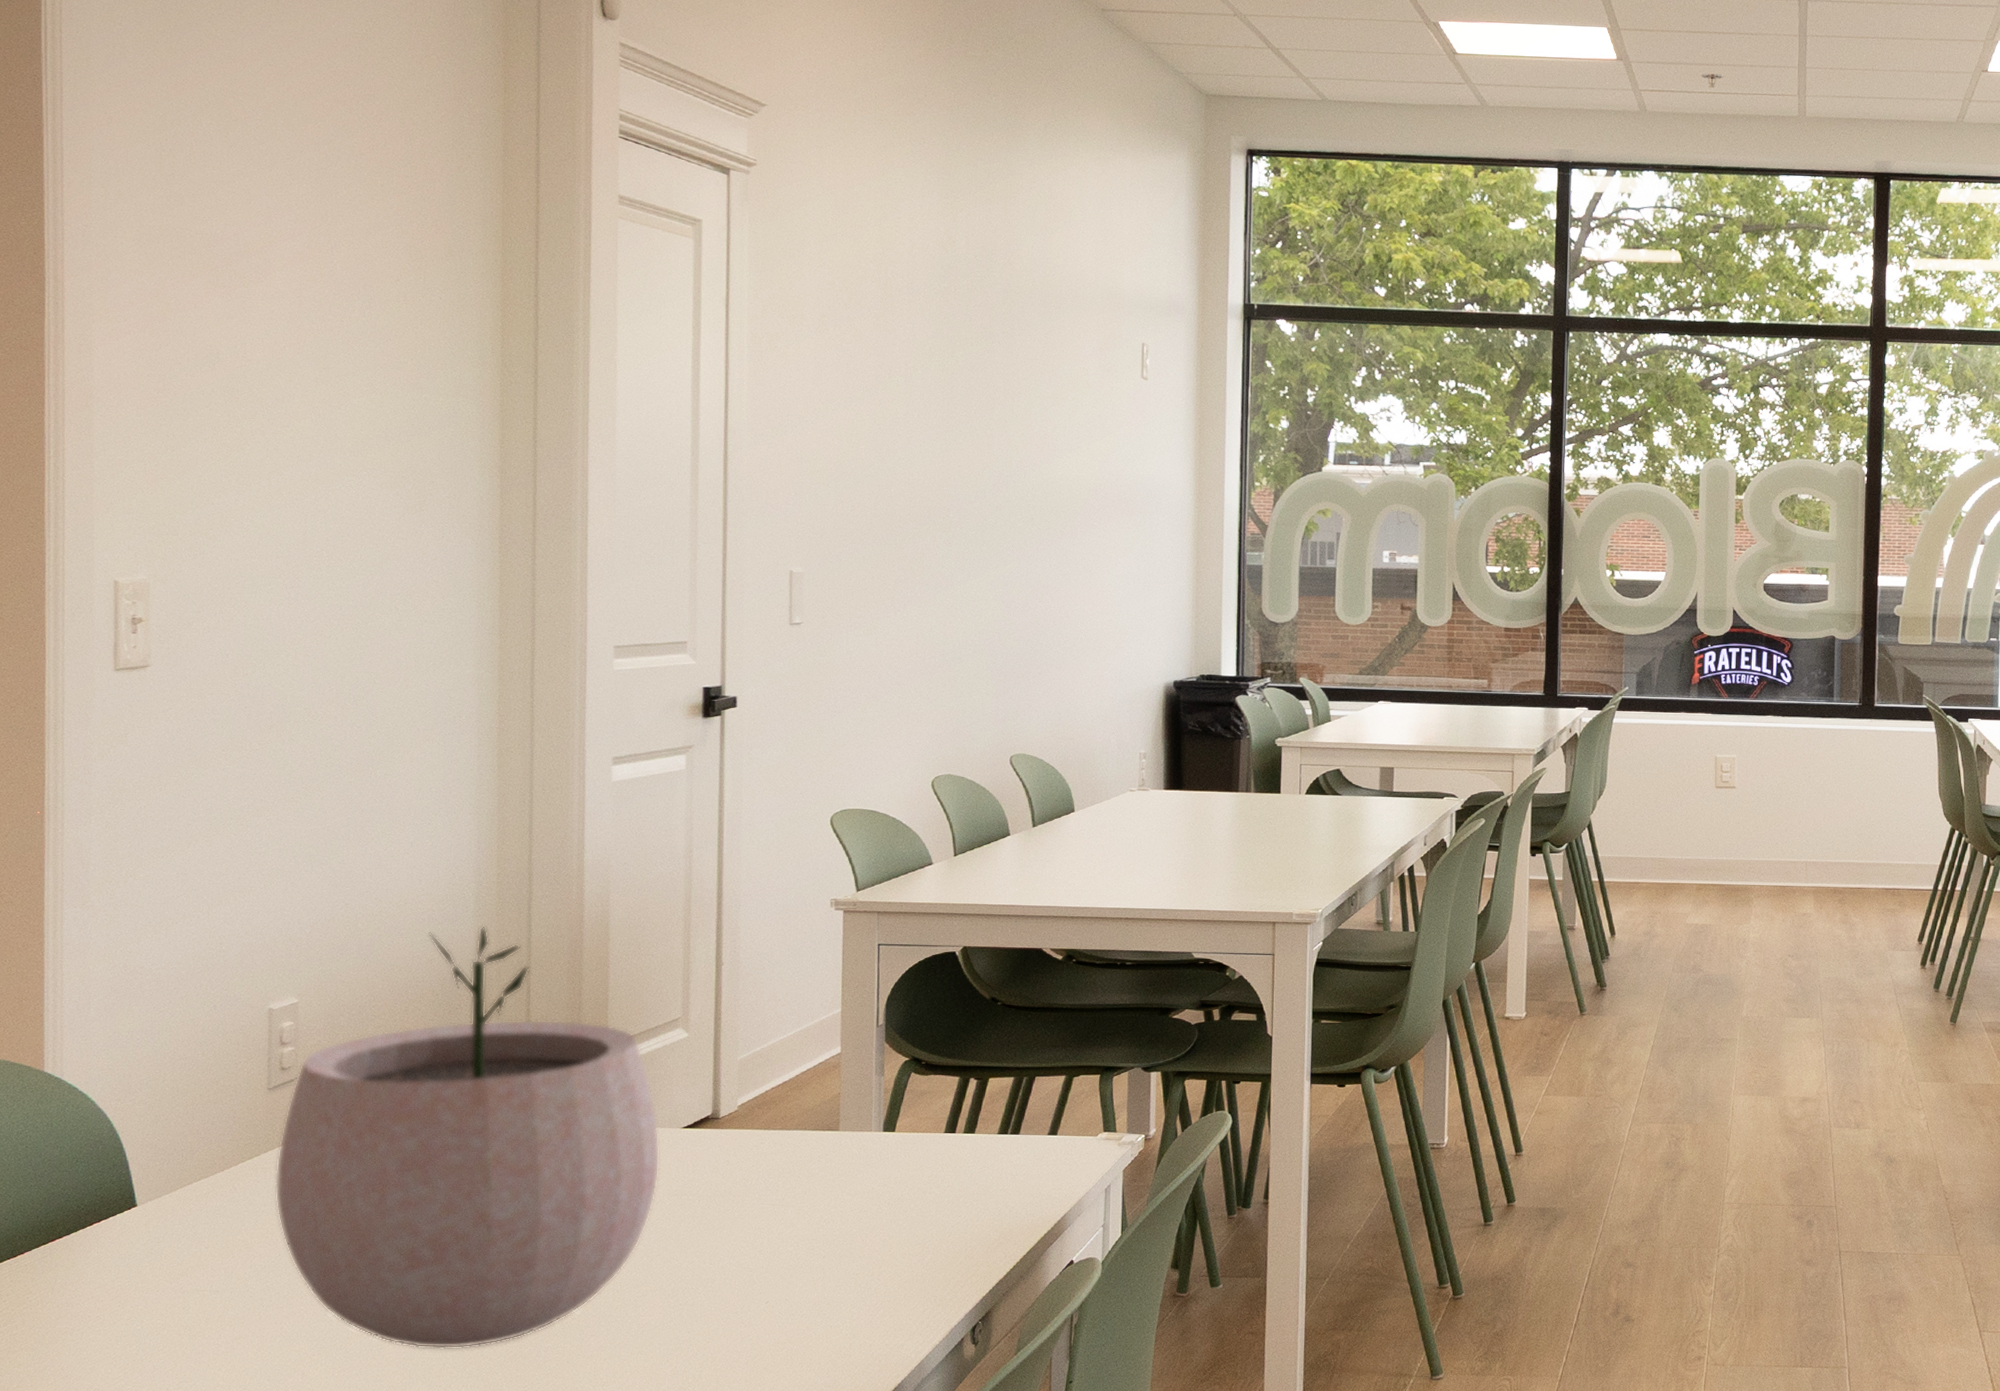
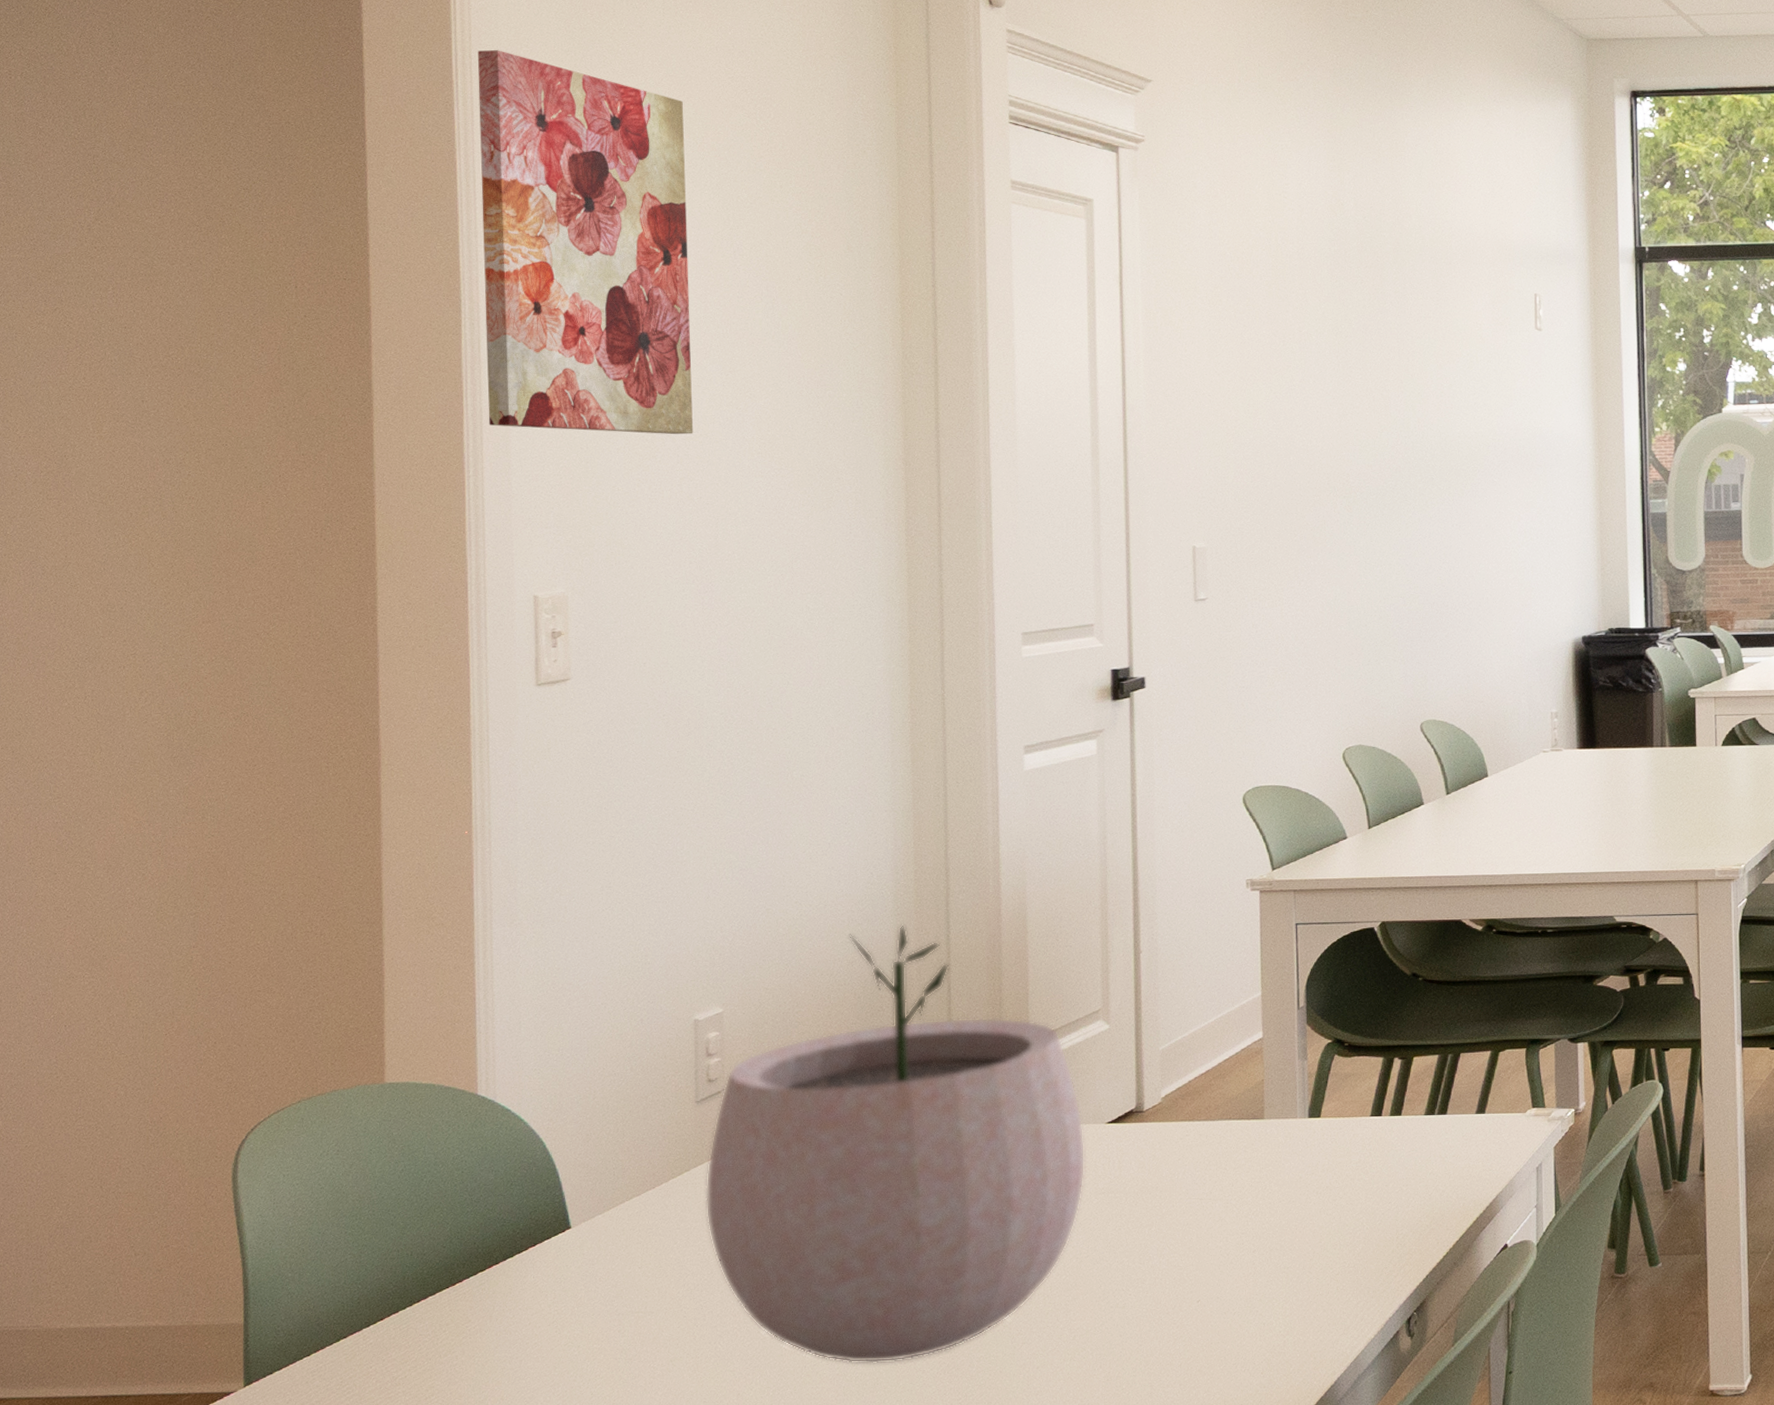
wall art: none [68,25,284,429] -> present [477,50,694,435]

